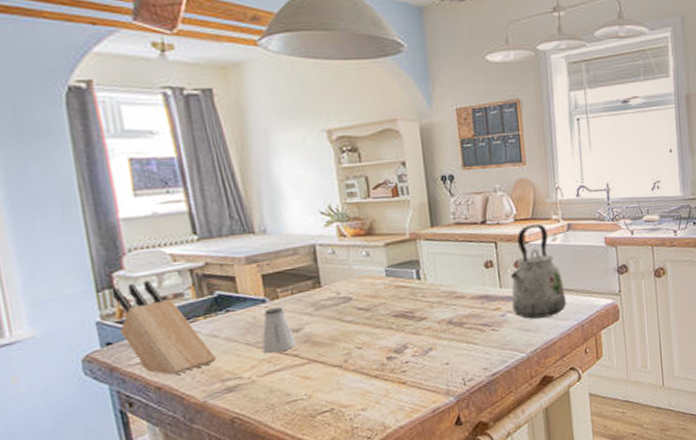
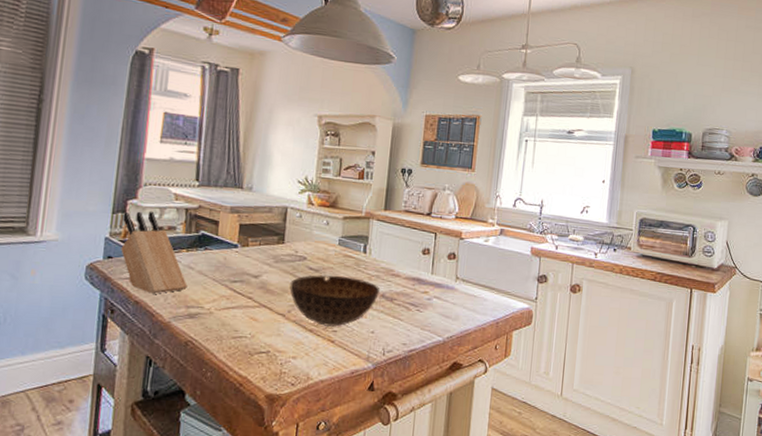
saltshaker: present [261,306,297,354] -> none [224,253,254,292]
bowl: none [339,309,446,369] -> present [289,275,381,327]
kettle: present [510,224,566,319] -> none [439,224,488,309]

